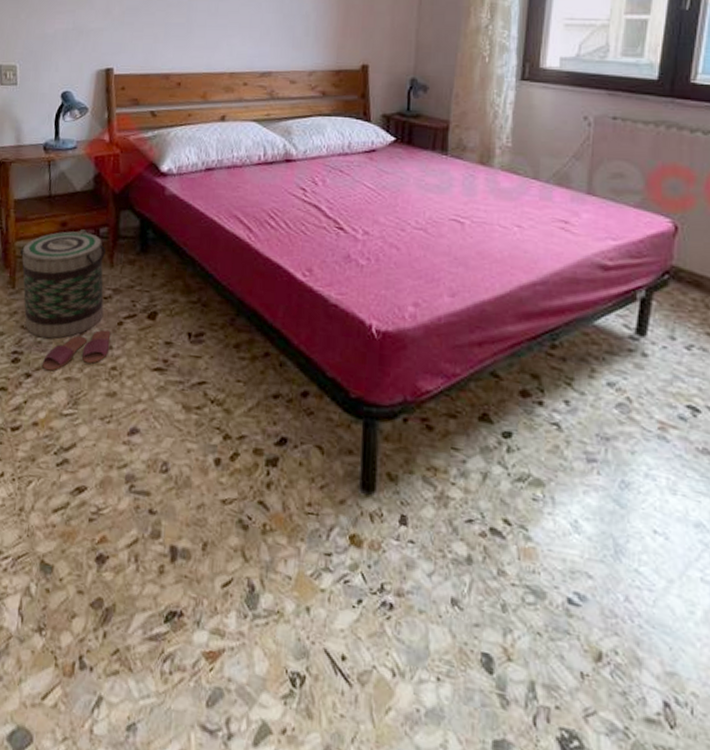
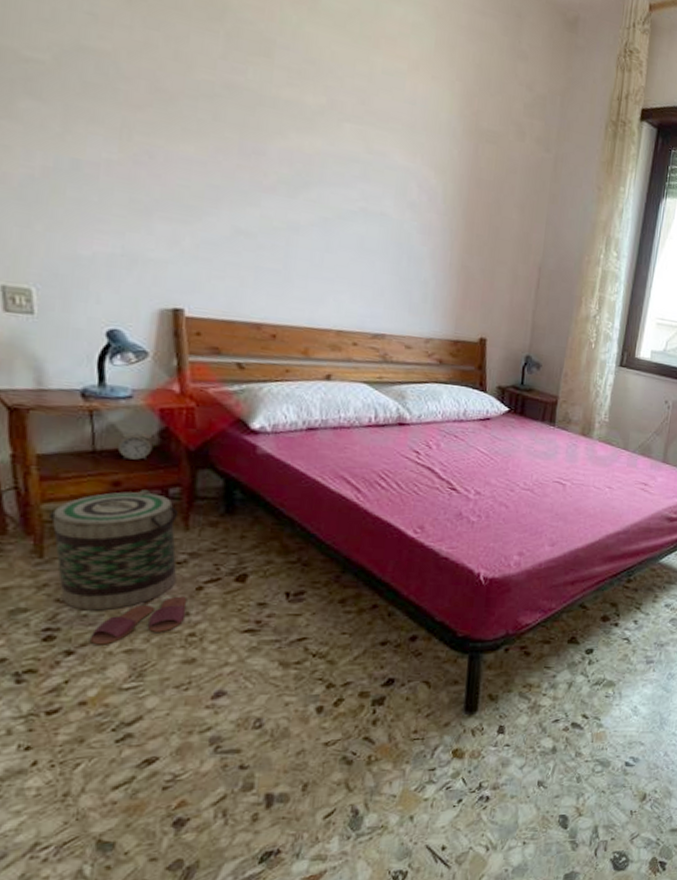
alarm clock: none [65,175,90,203] -> present [117,428,153,461]

